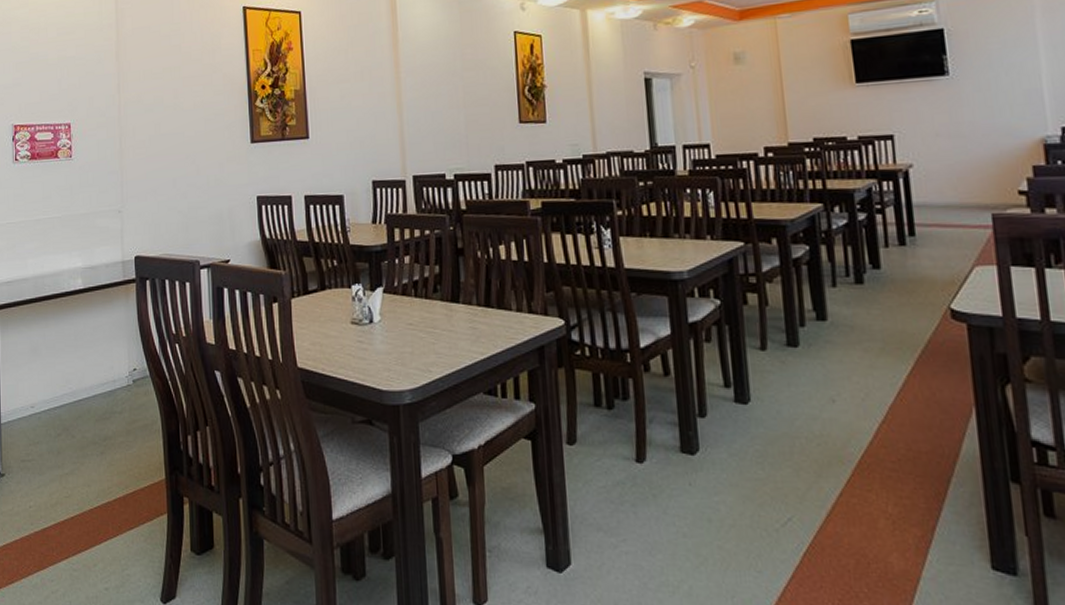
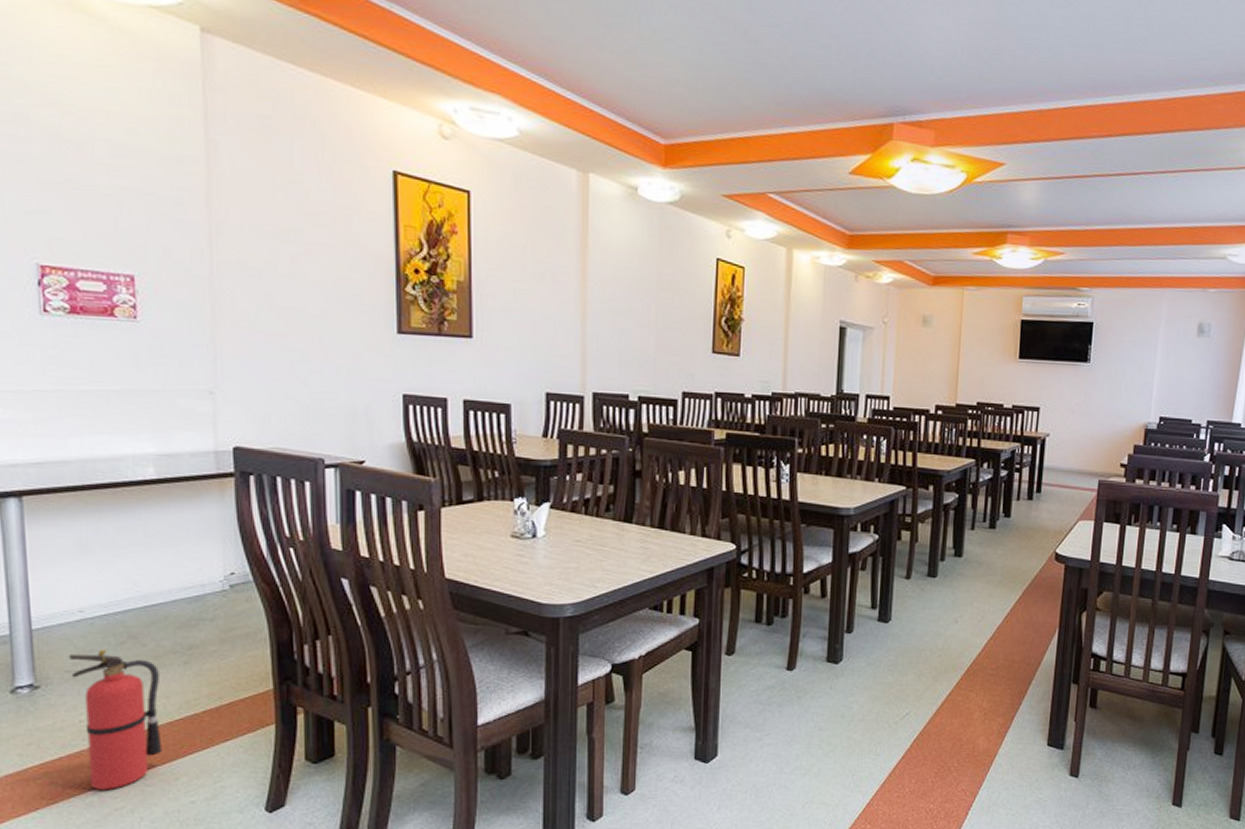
fire extinguisher: none [23,440,85,573] -> present [68,649,163,790]

